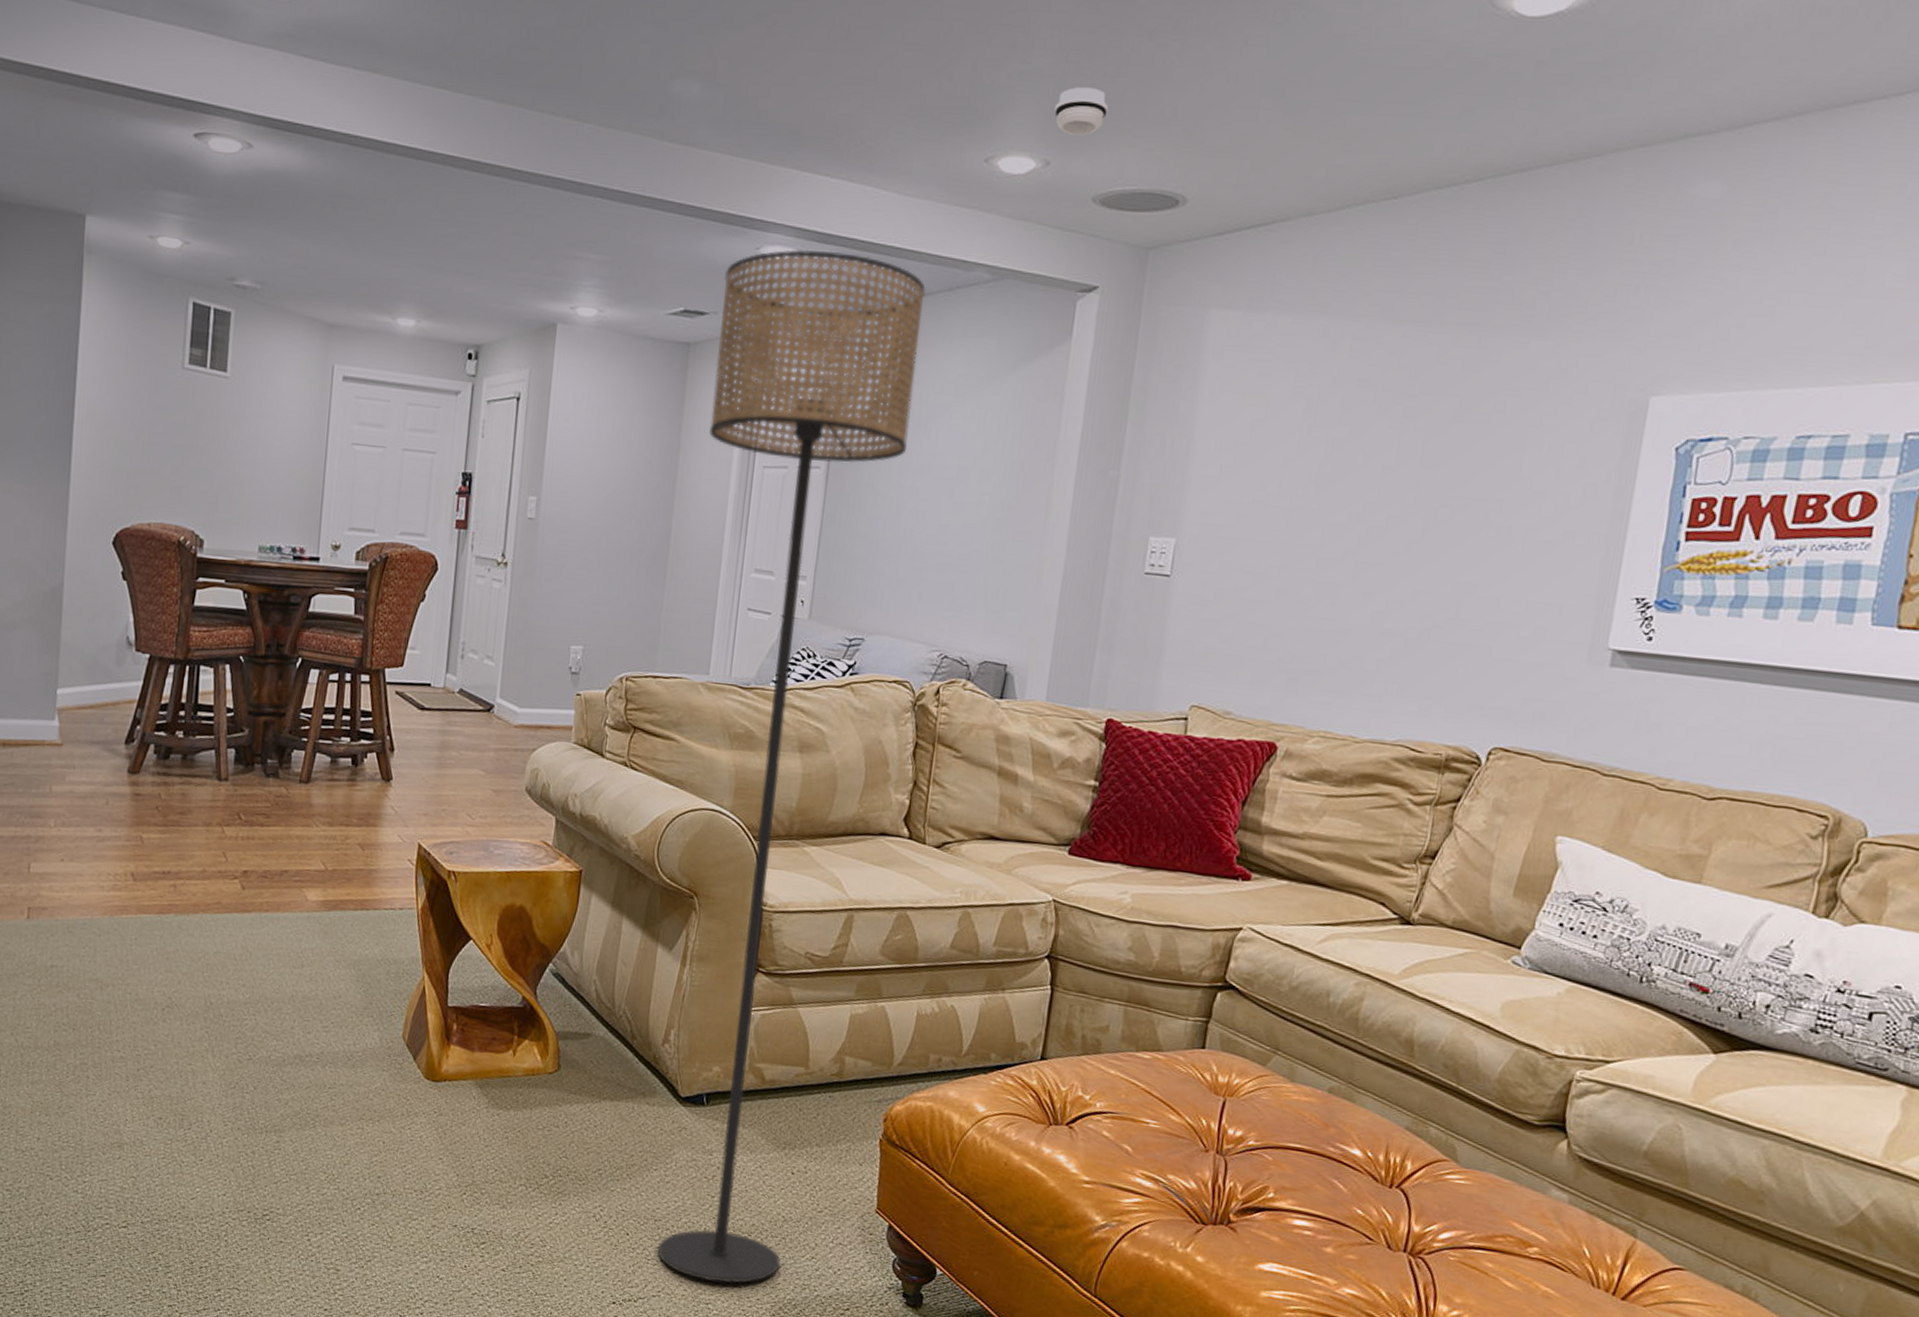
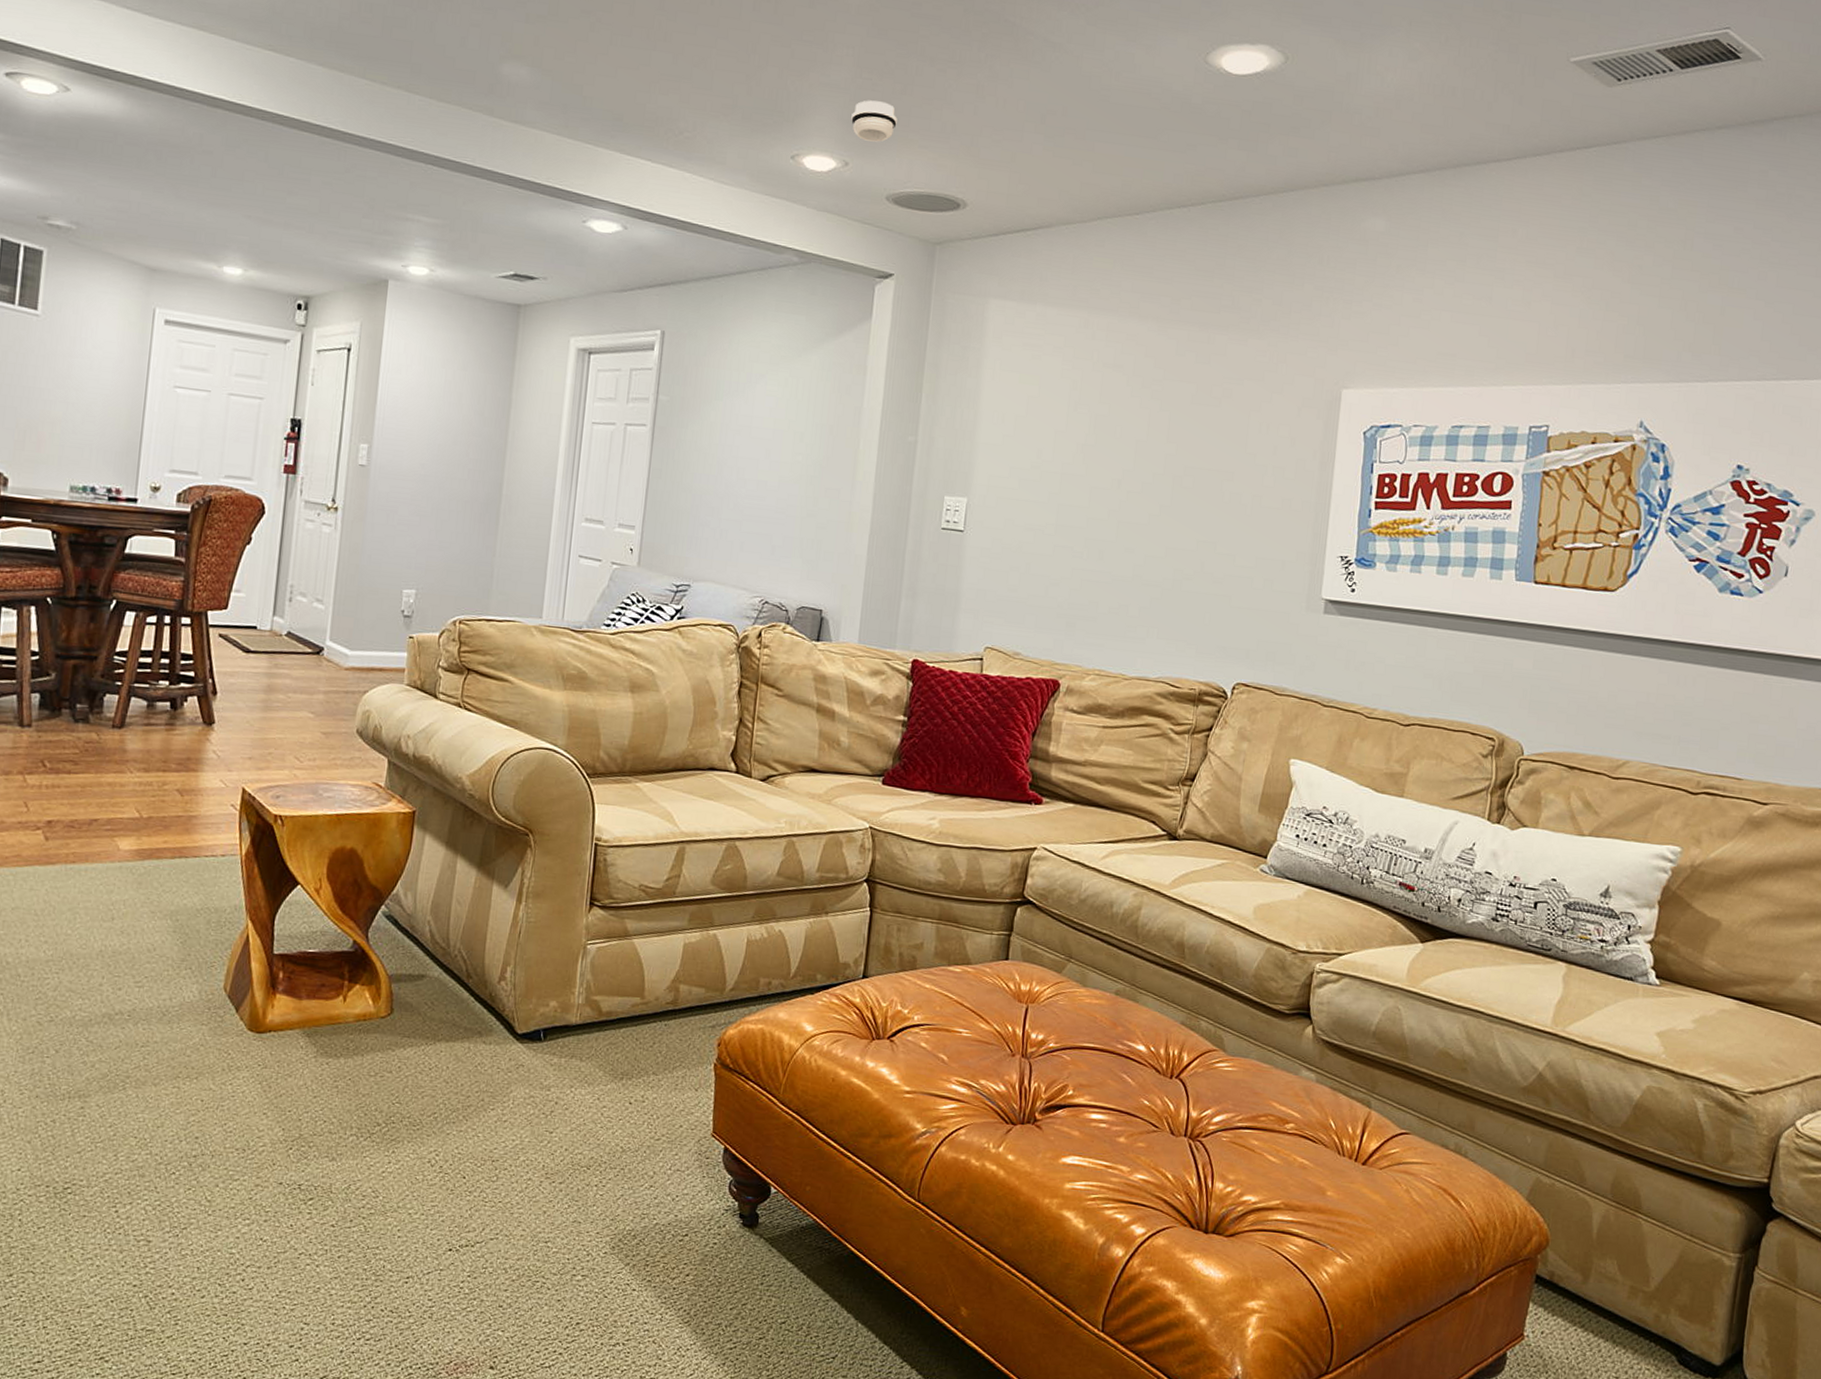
floor lamp: present [658,250,926,1284] -> none [495,225,741,1220]

